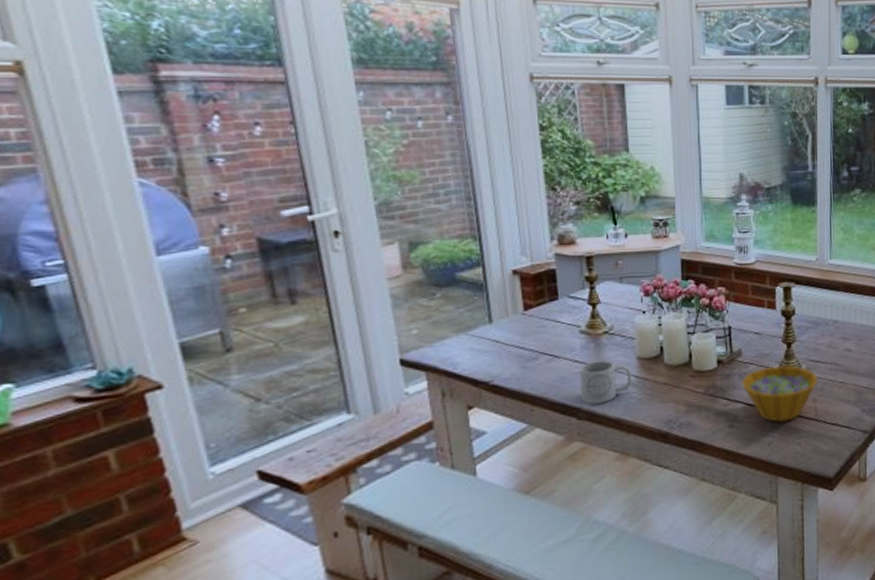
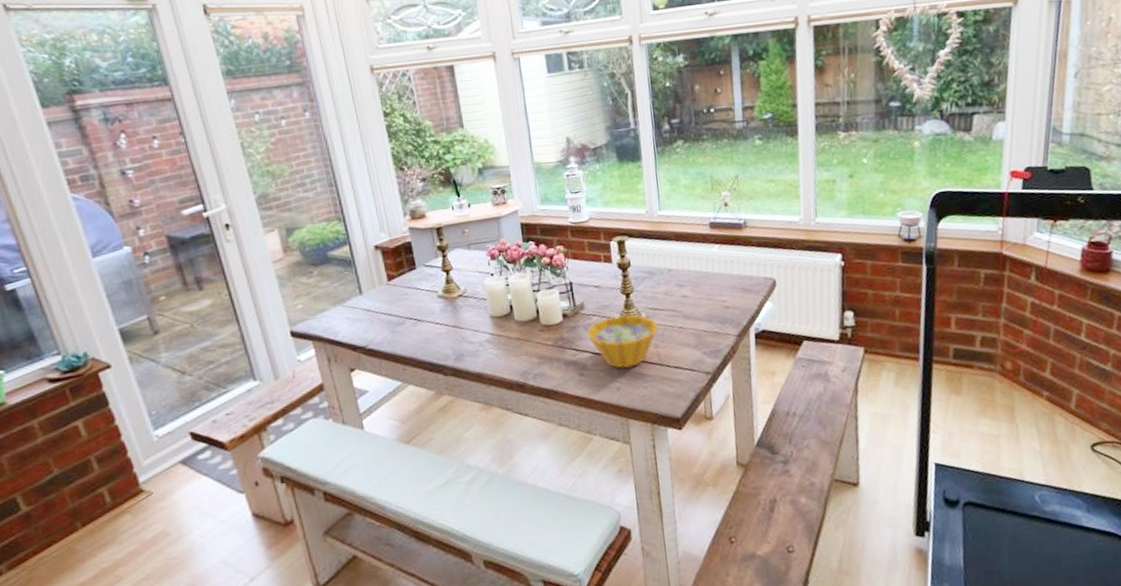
mug: present [578,360,632,404] -> none [440,321,488,361]

